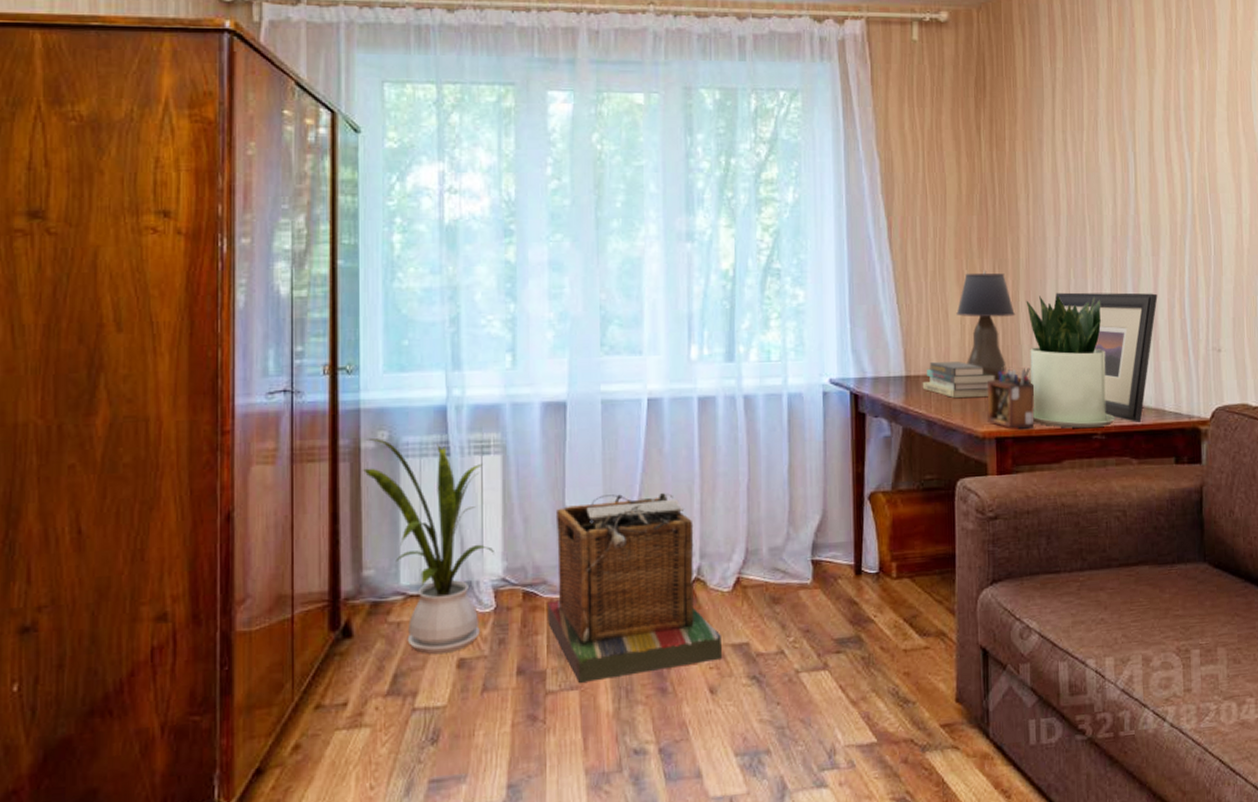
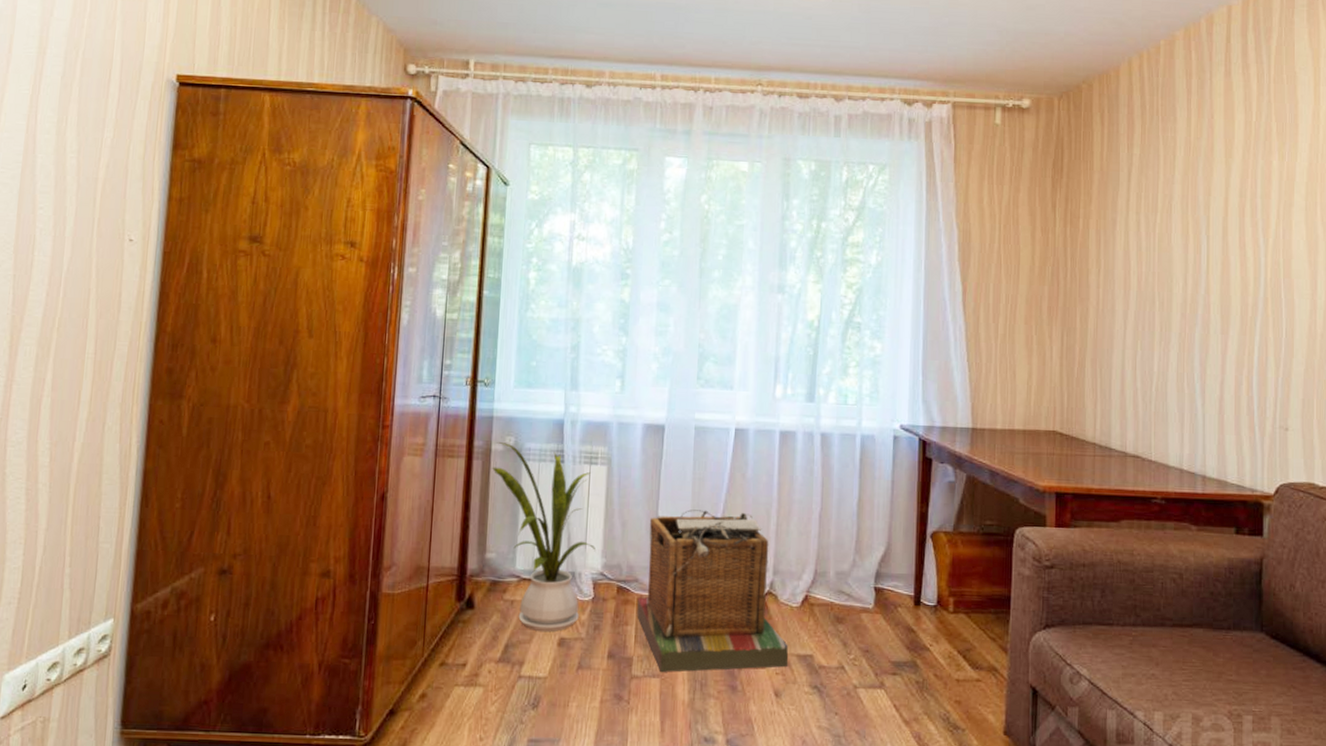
books: present [922,361,995,398] -> none [987,418,1058,453]
table lamp: present [956,270,1016,381] -> none [1023,336,1082,440]
desk organizer: present [987,366,1035,429] -> none [1049,426,1097,487]
planter: present [1026,296,1115,429] -> none [1092,364,1176,493]
picture frame: present [1054,292,1158,422] -> none [1120,362,1225,491]

